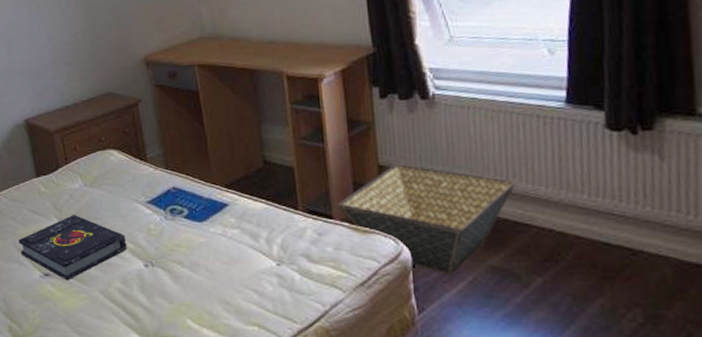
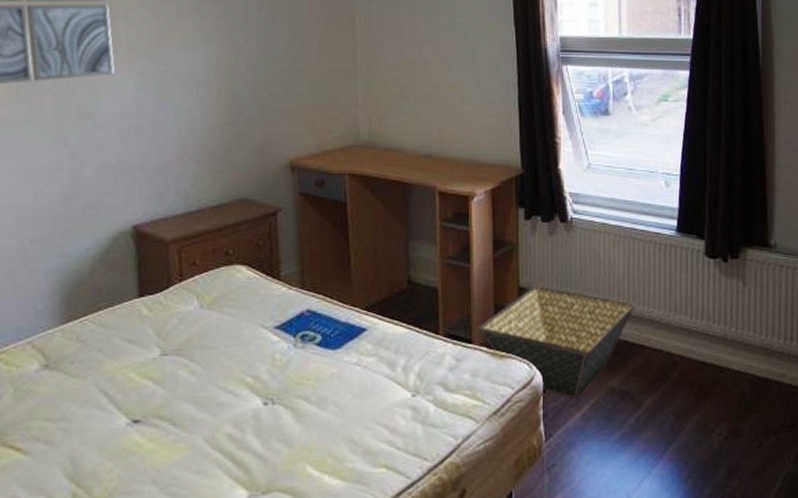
book: present [18,215,127,281] -> none [103,344,245,428]

